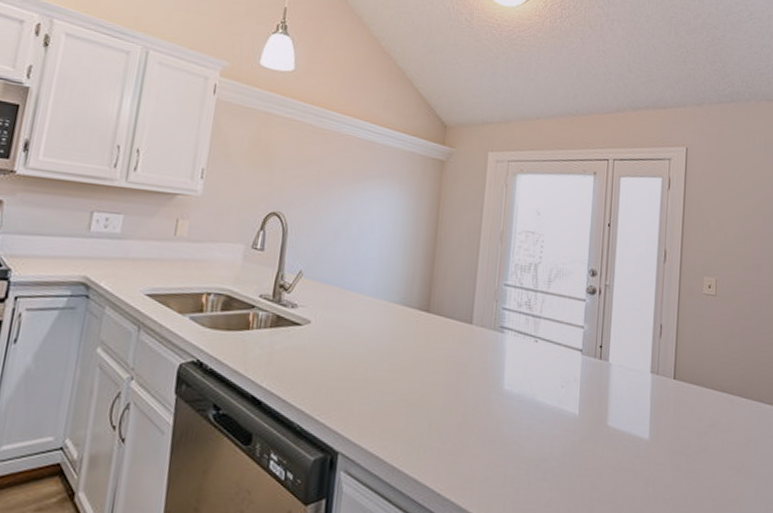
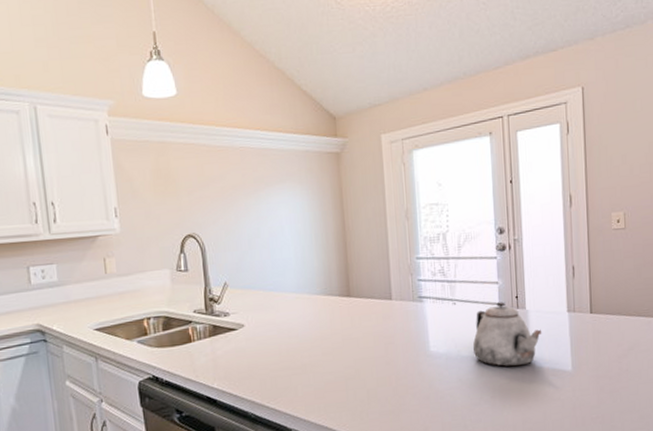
teapot: none [548,348,623,425] -> present [472,302,542,367]

